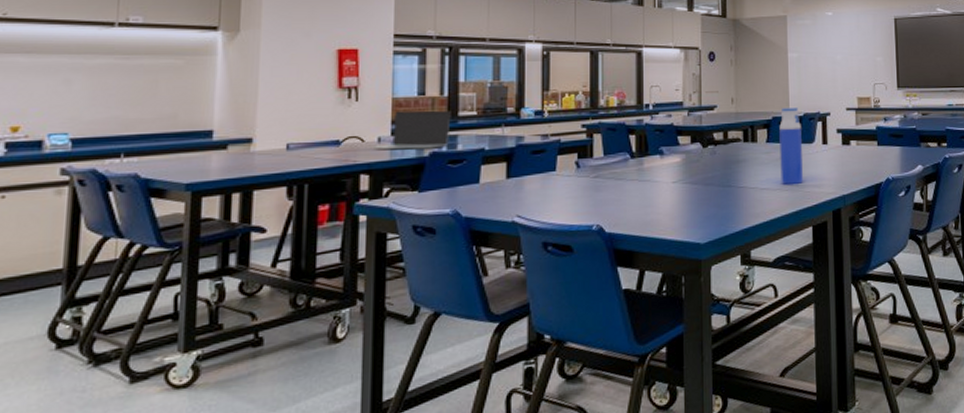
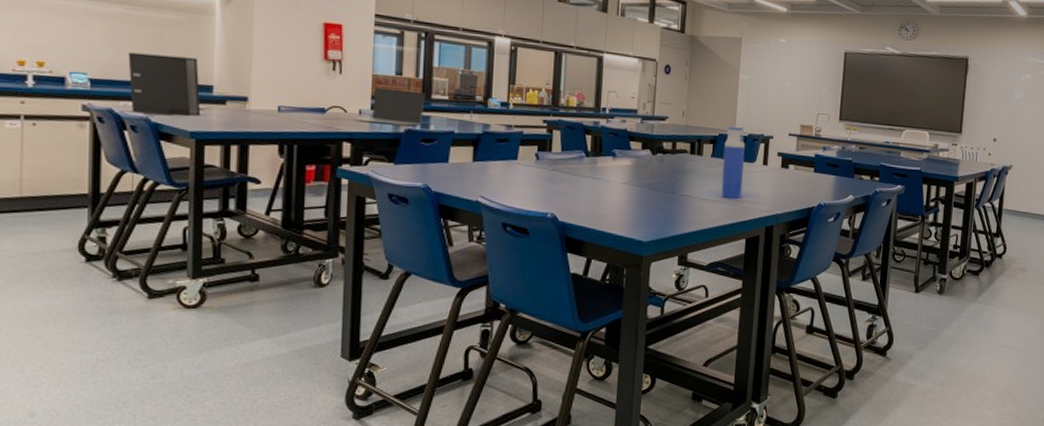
binder: none [116,103,199,170] -> present [128,52,201,117]

